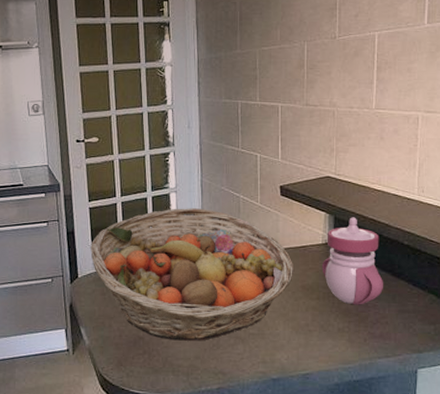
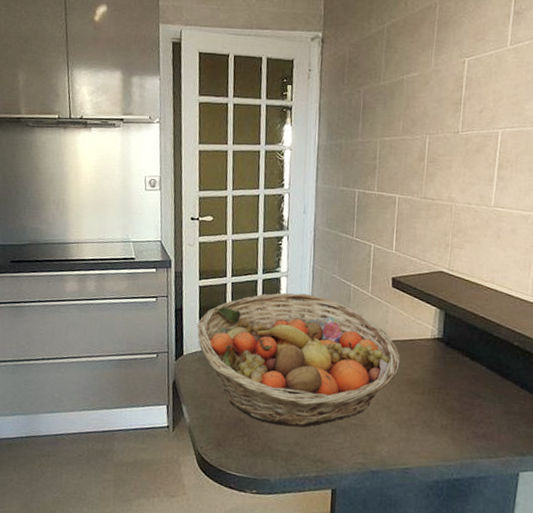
sippy cup: present [321,217,383,305] -> none [428,314,490,403]

